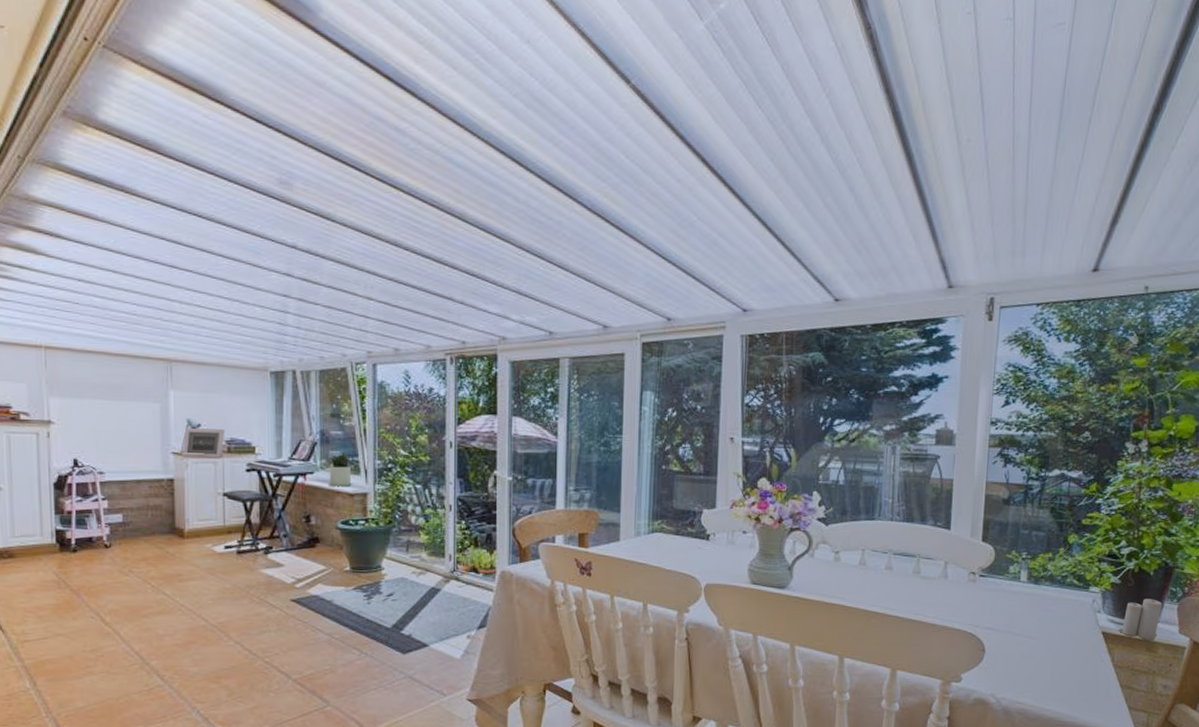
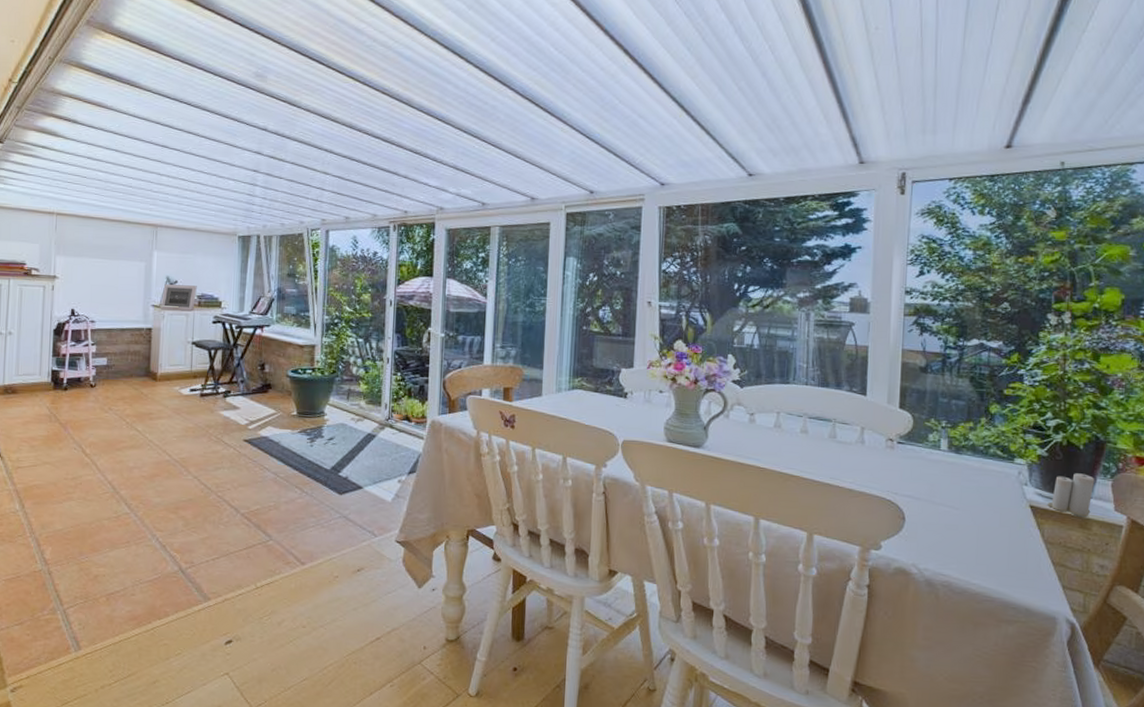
planter: present [327,453,353,487] -> none [281,308,304,339]

